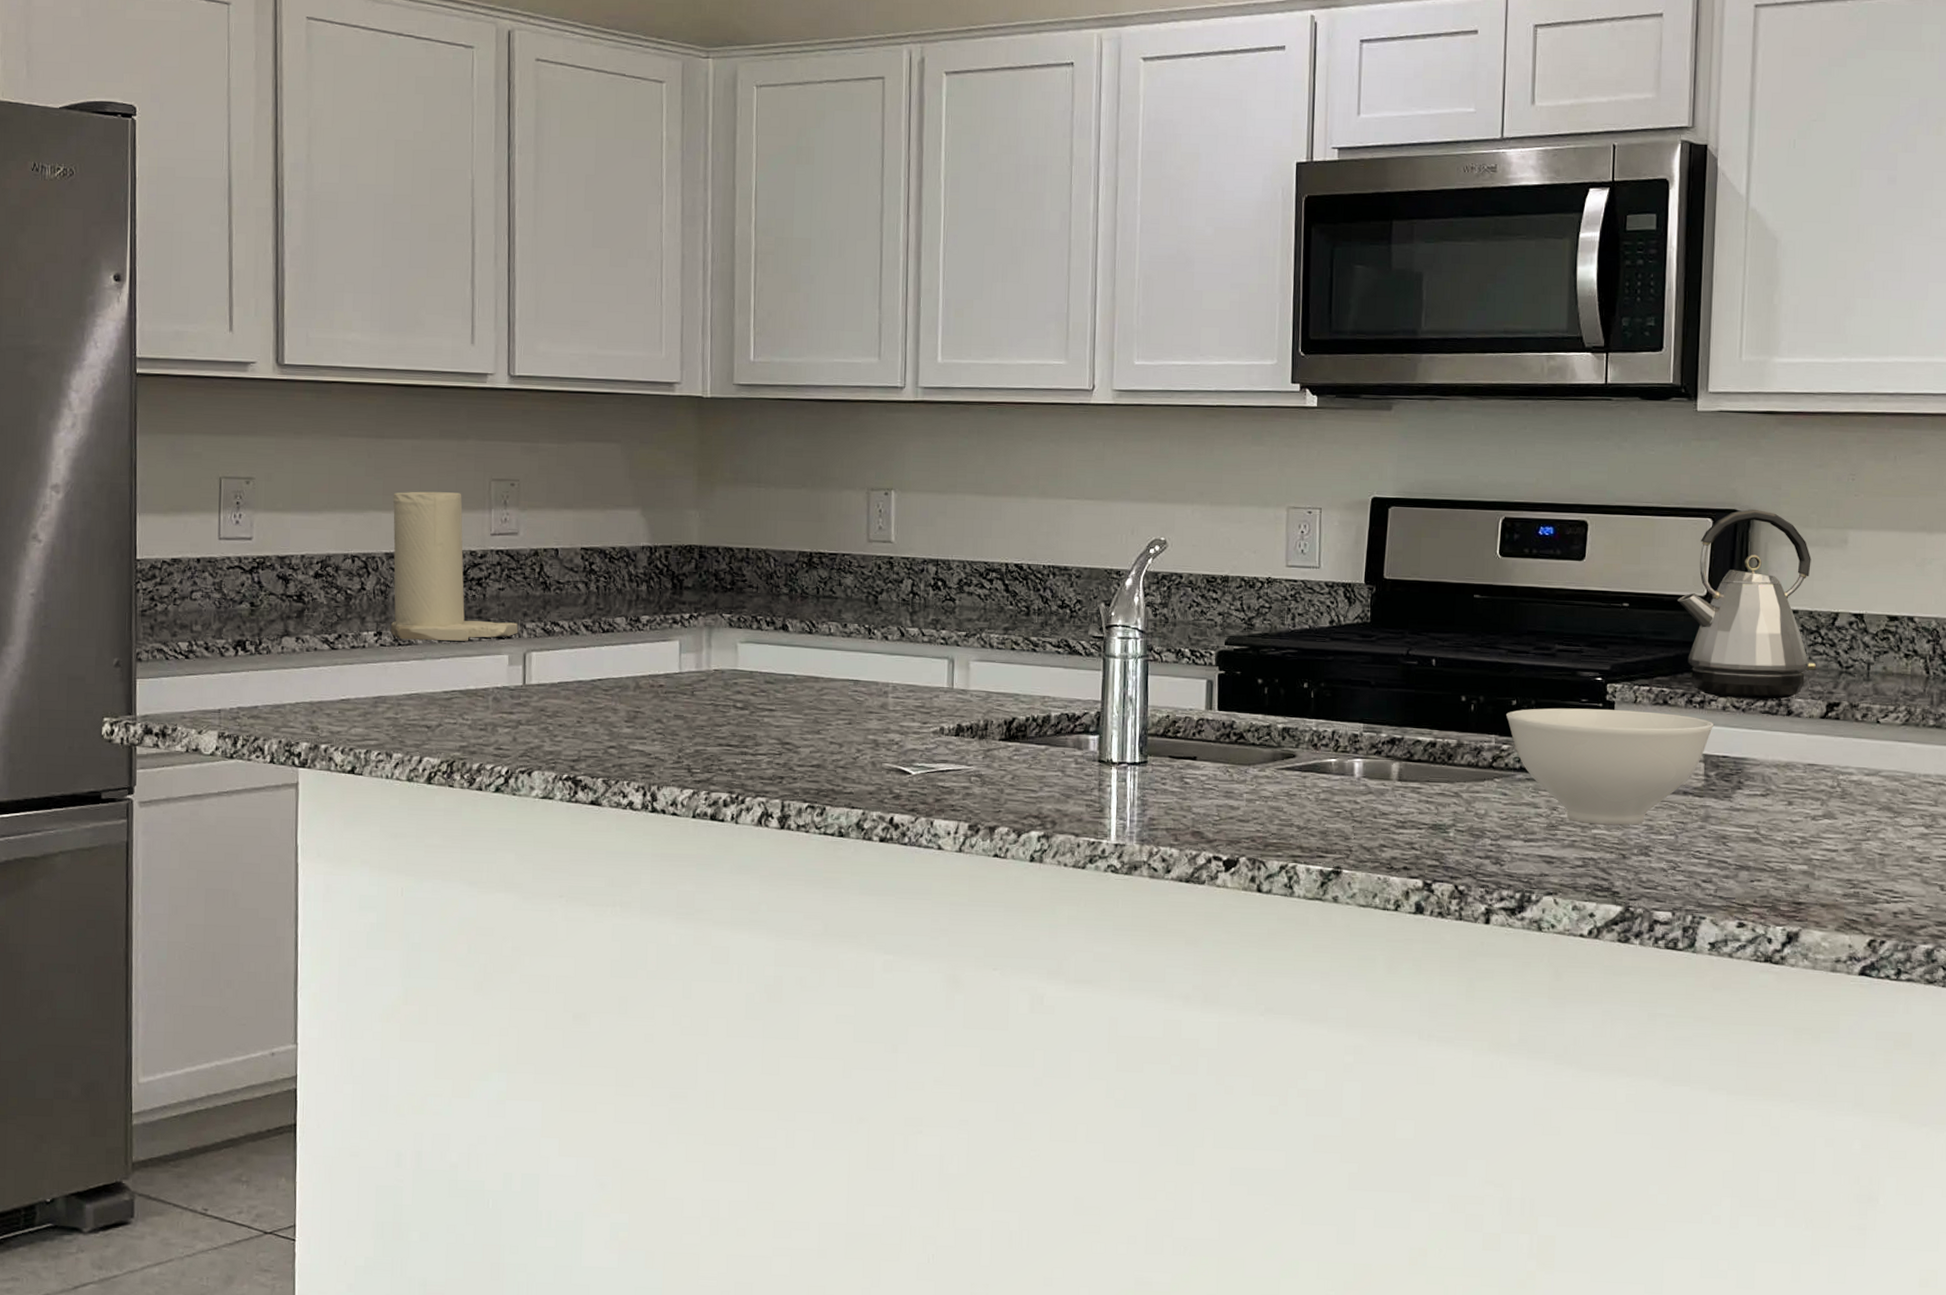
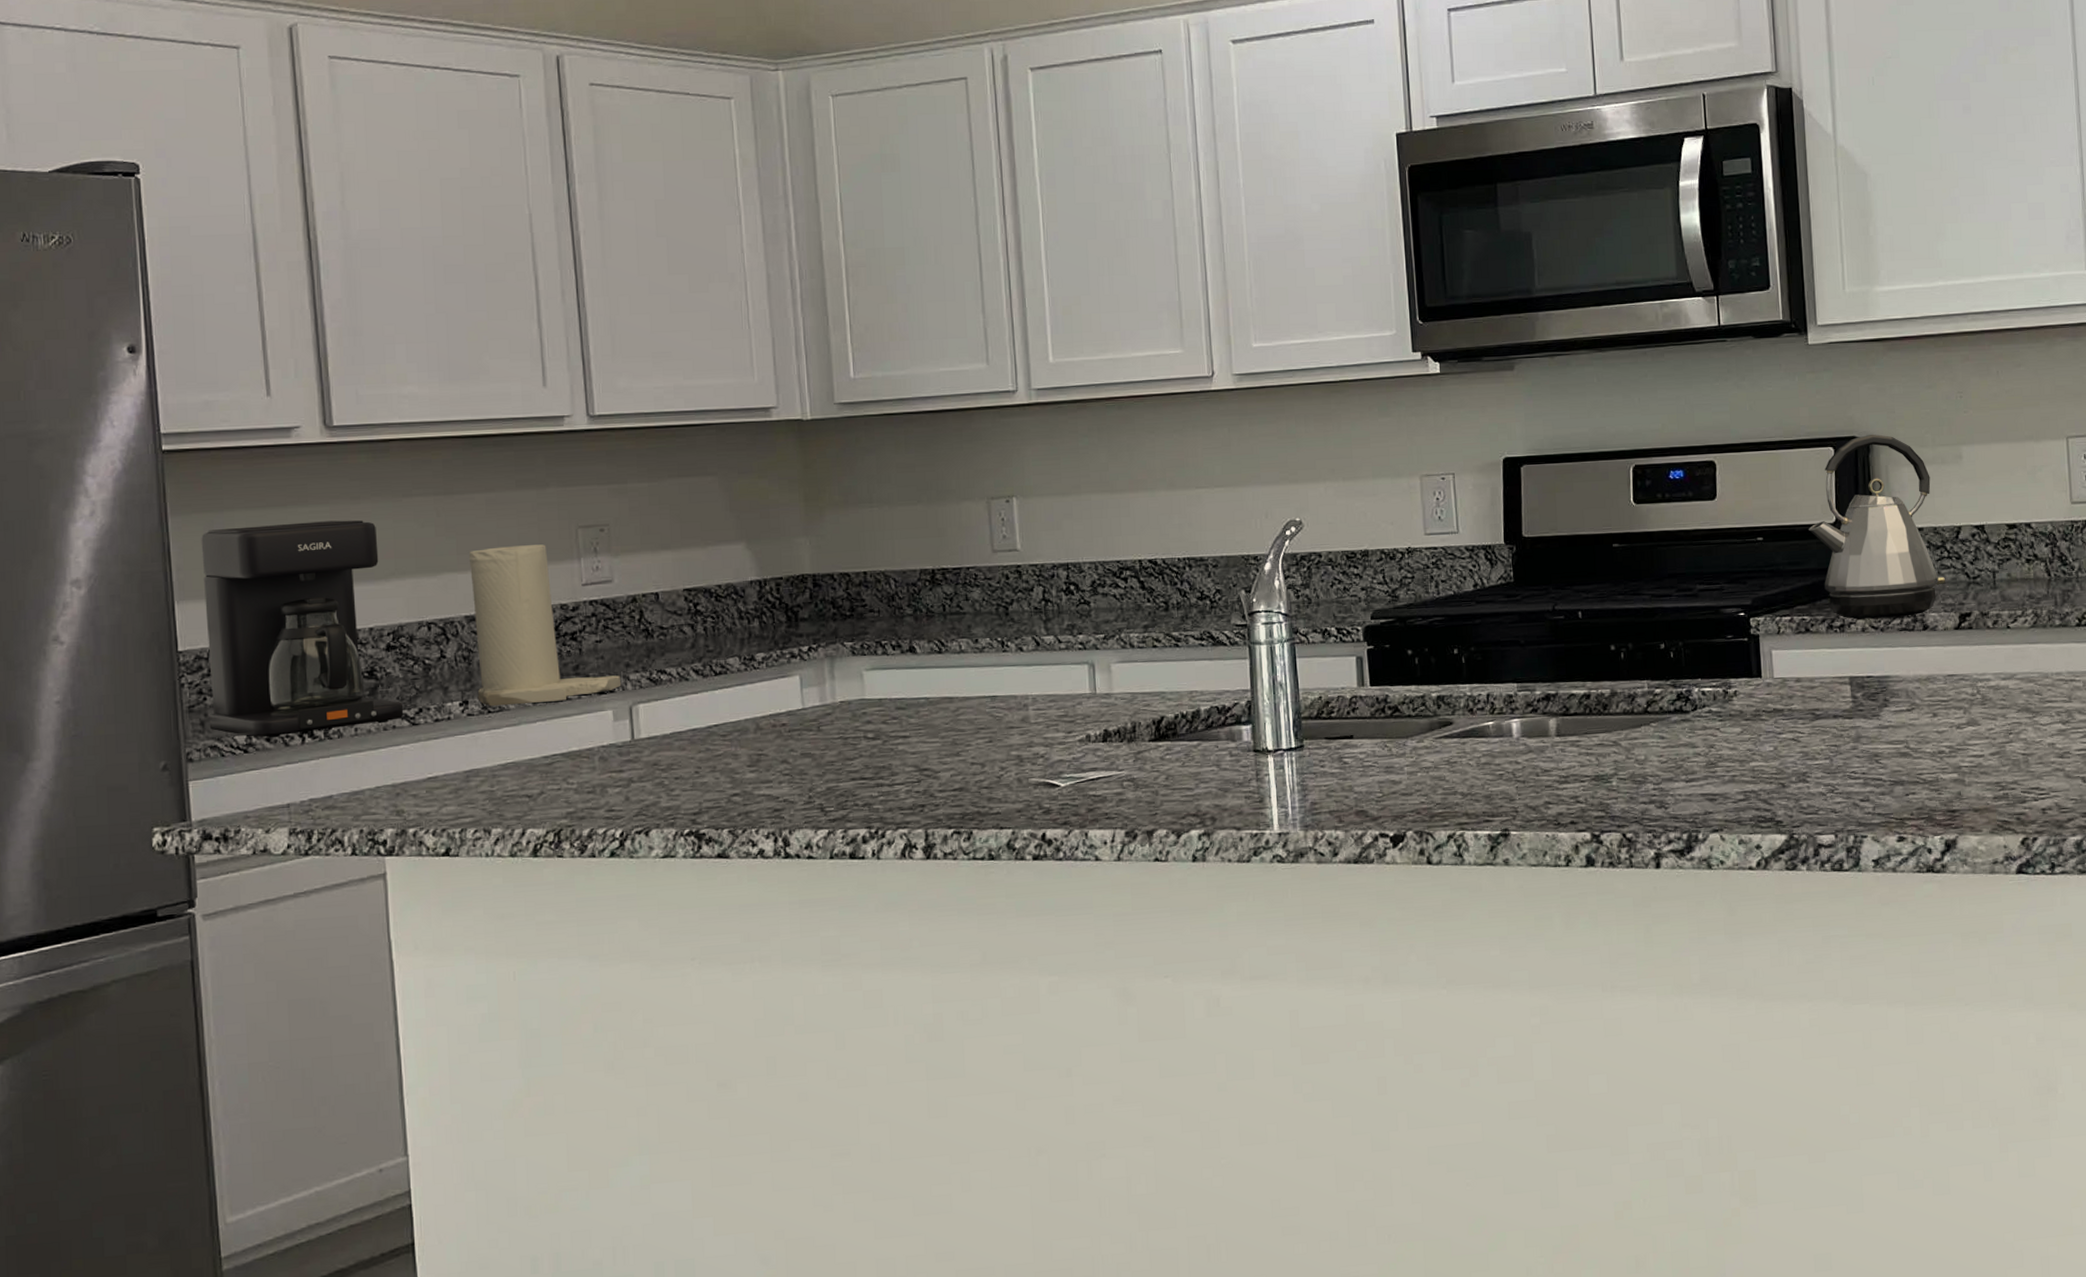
coffee maker: none [157,450,325,648] -> present [201,520,404,739]
bowl: present [1506,708,1714,826] -> none [1656,640,1856,757]

